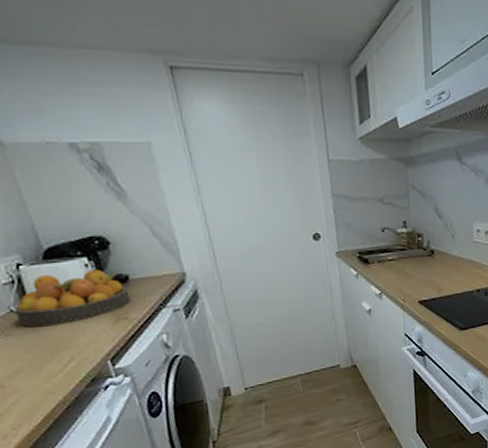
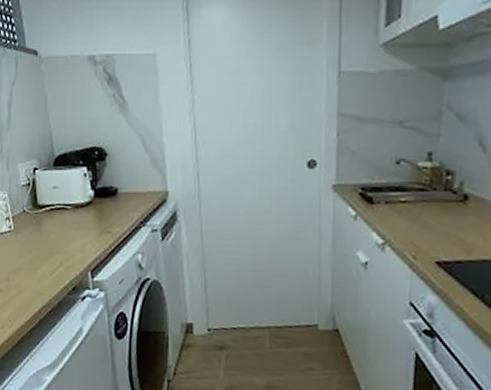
fruit bowl: present [14,269,131,327] -> none [26,179,116,230]

